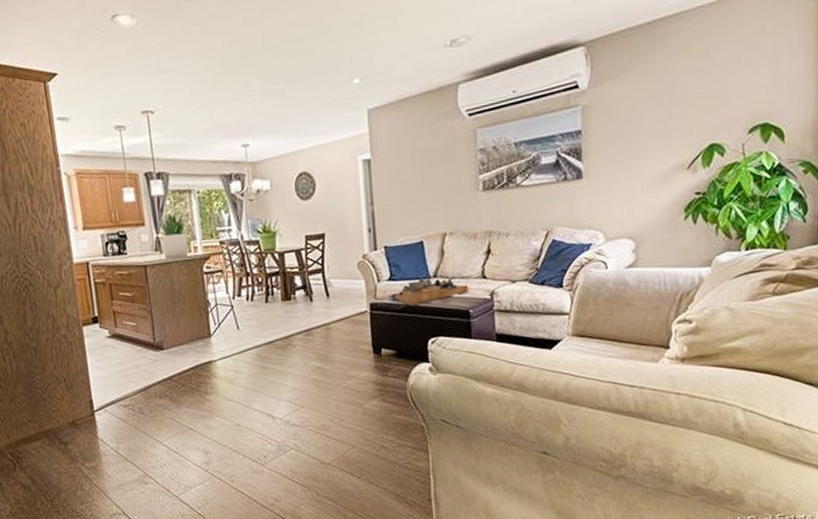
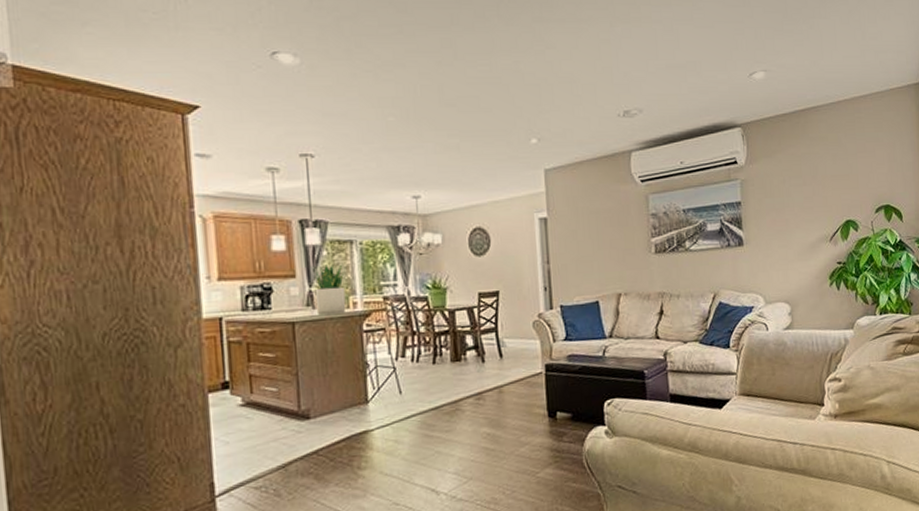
decorative tray: present [395,278,469,306] -> none [571,338,644,367]

